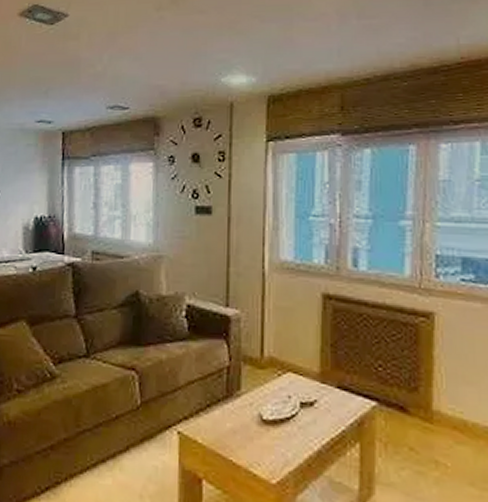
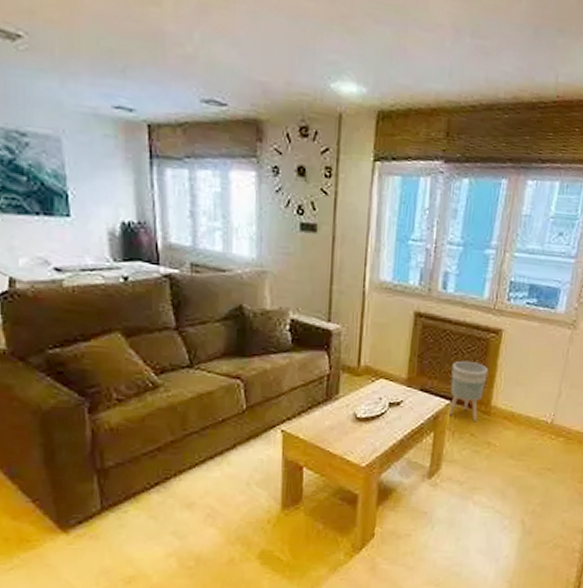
planter: none [375,351,422,431] -> present [448,360,488,421]

